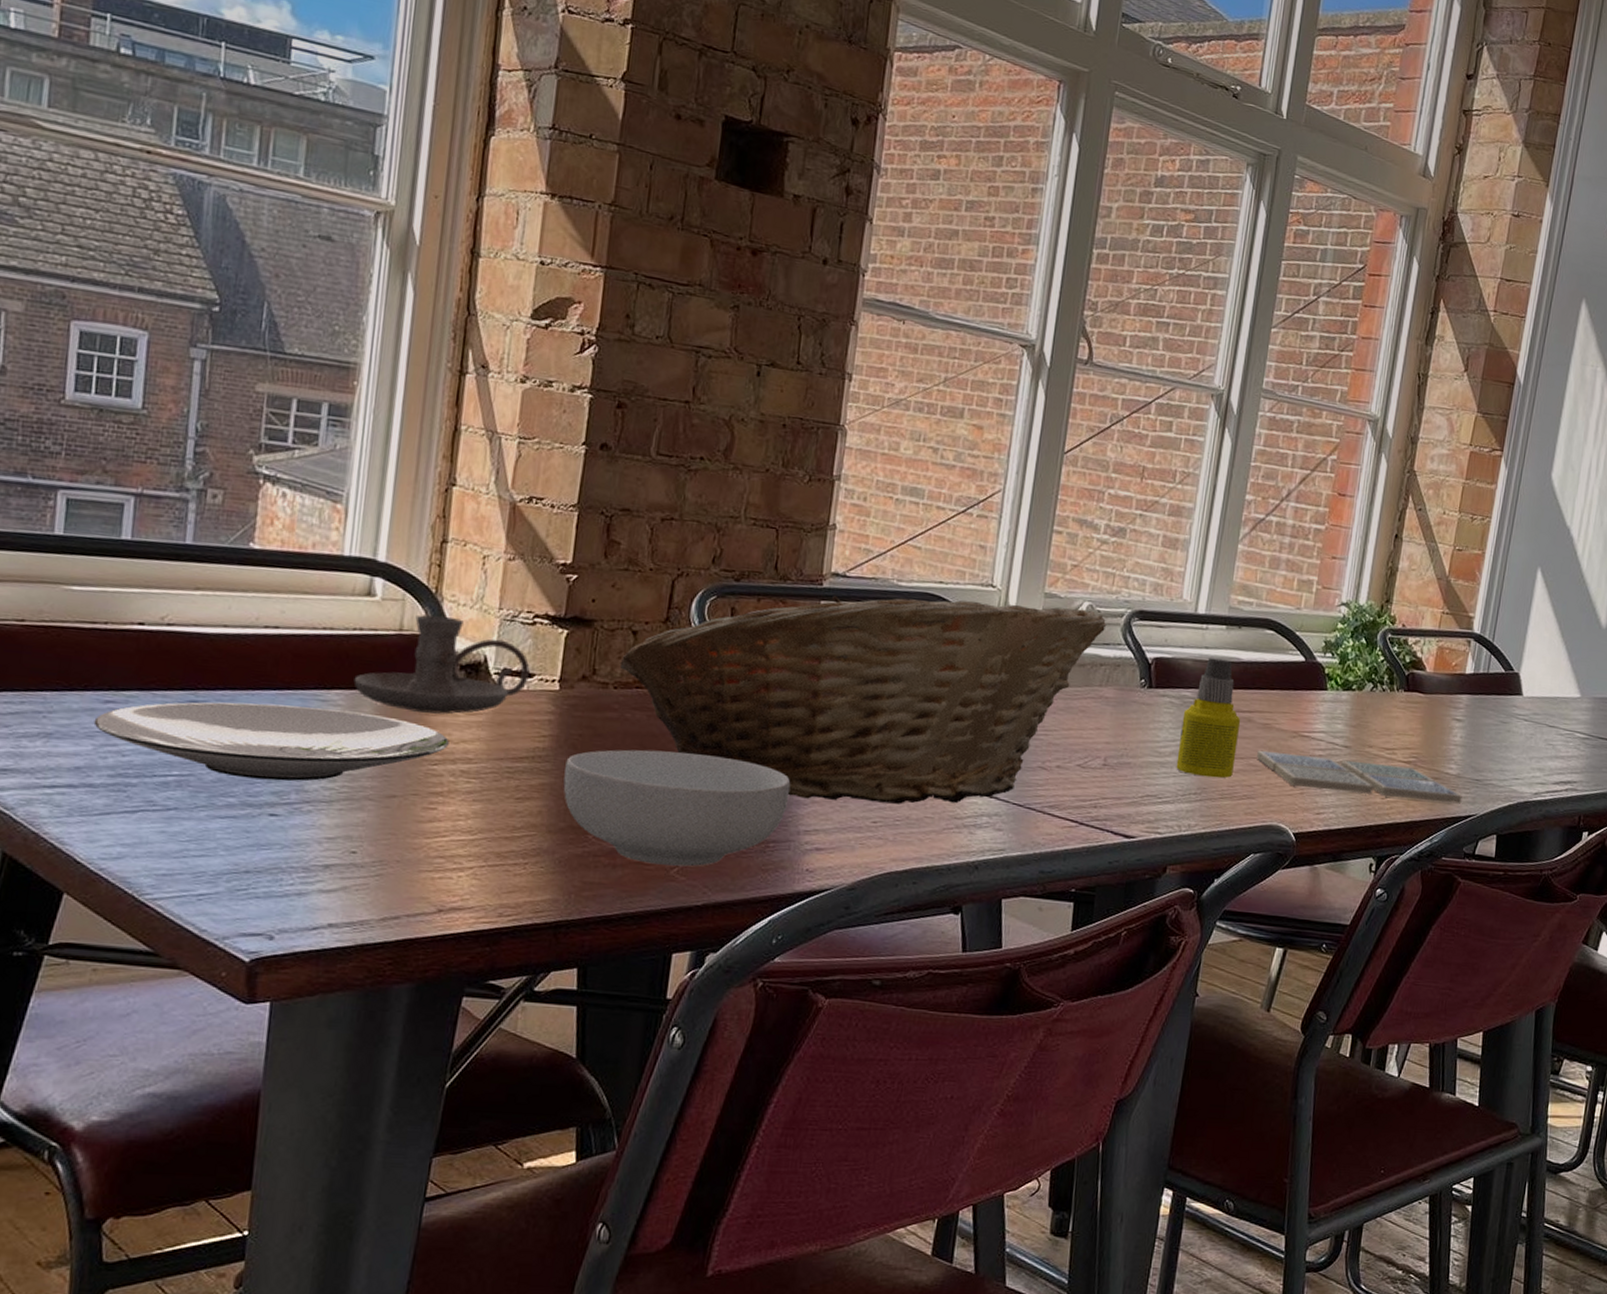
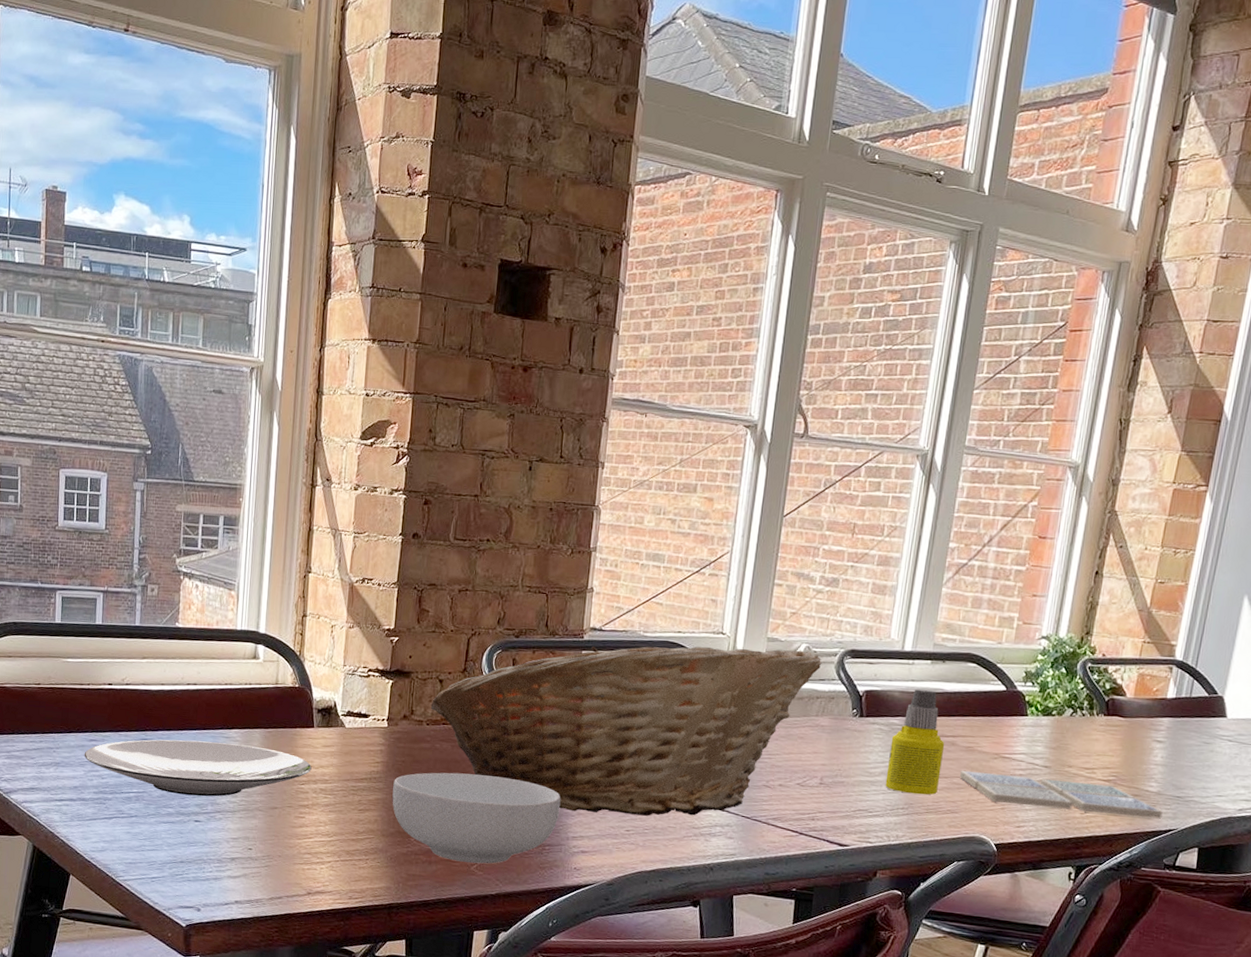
candle holder: present [354,615,530,714] -> none [246,672,366,747]

